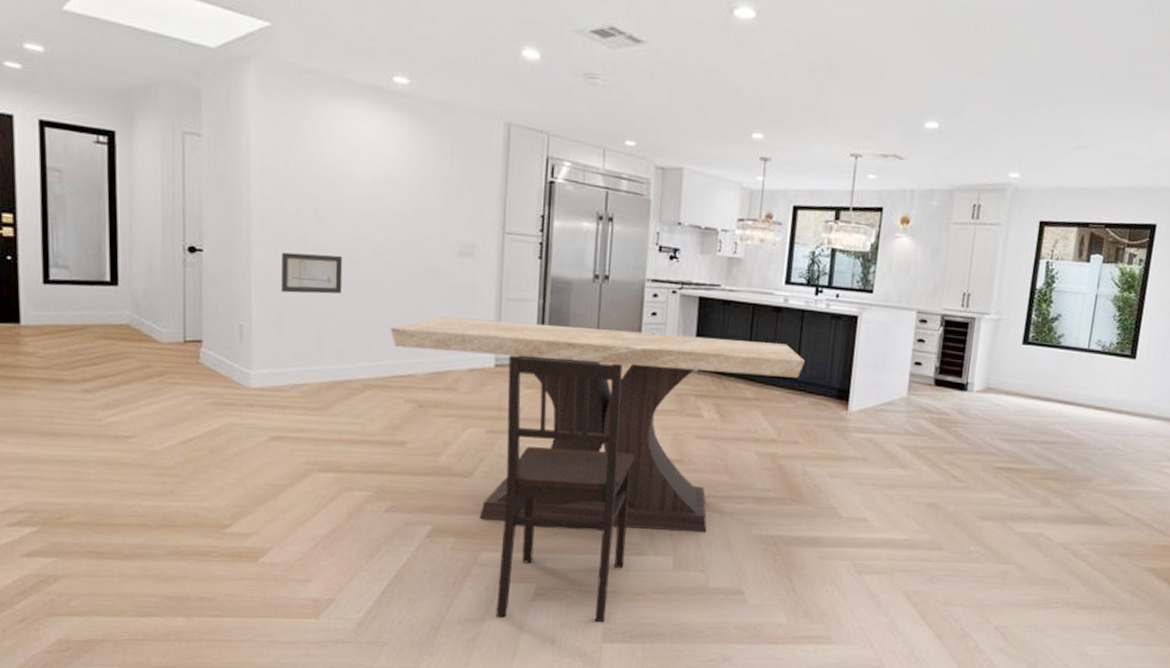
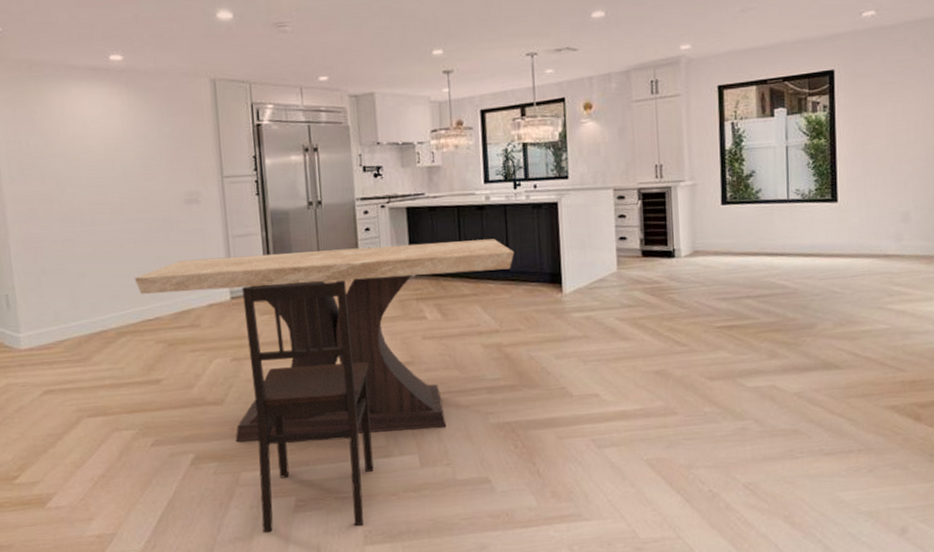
wall art: present [280,252,343,294] -> none [33,221,89,260]

